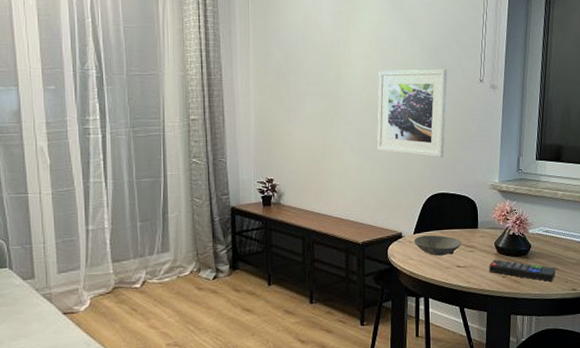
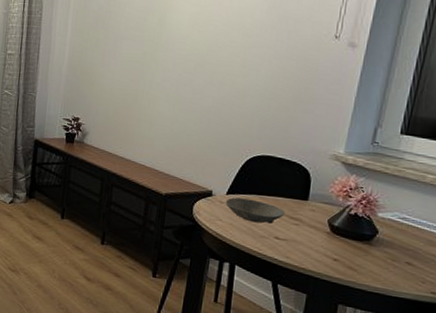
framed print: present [377,69,447,158] -> none [196,19,293,118]
remote control: present [488,259,556,282] -> none [315,238,410,278]

